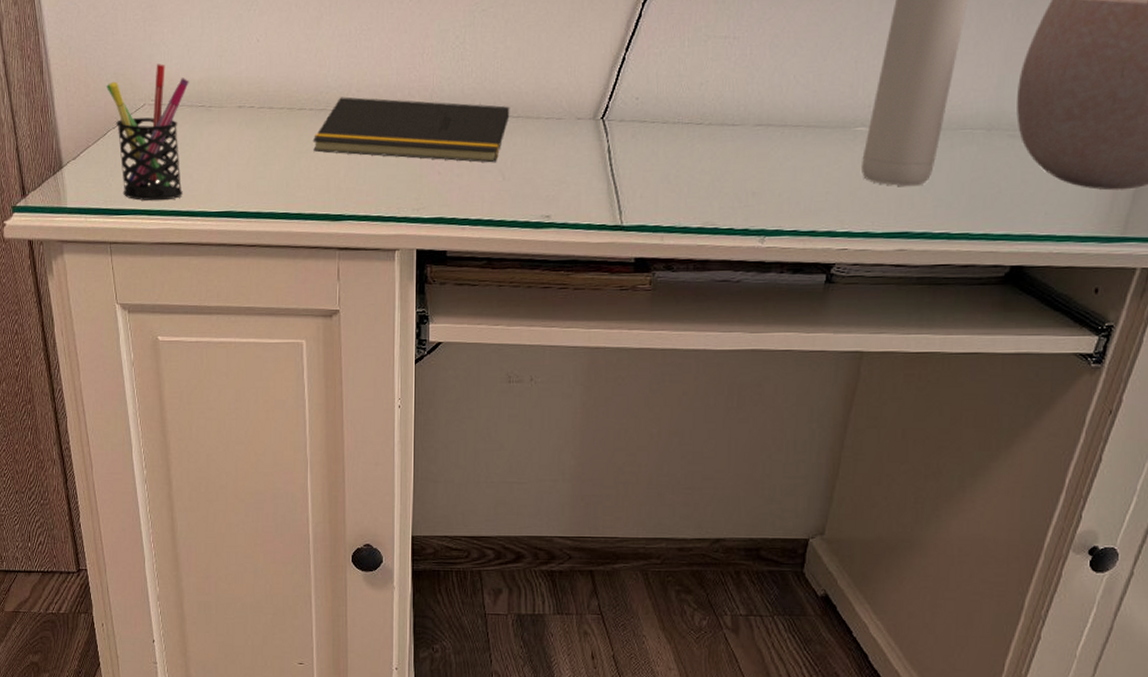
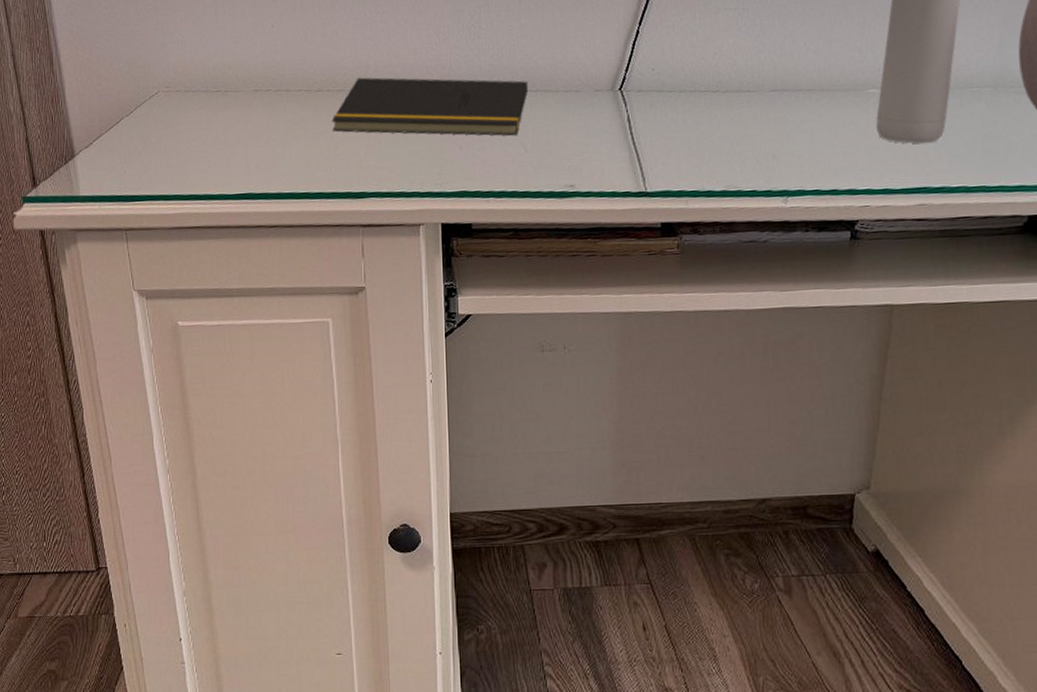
pen holder: present [106,64,189,201] -> none [119,51,204,187]

